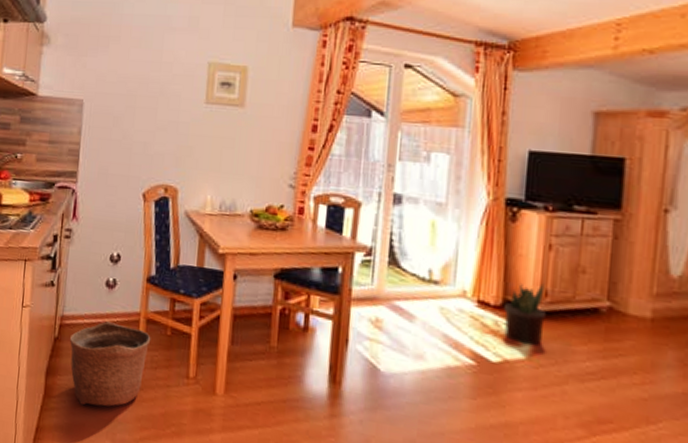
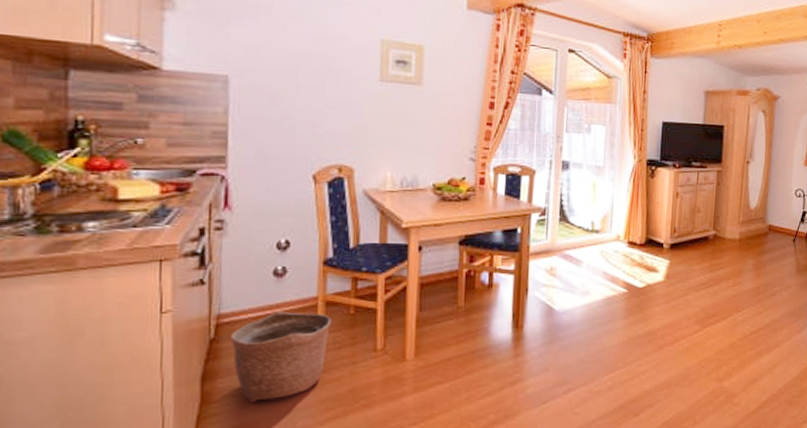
planter: present [504,282,546,345] -> none [647,223,675,269]

